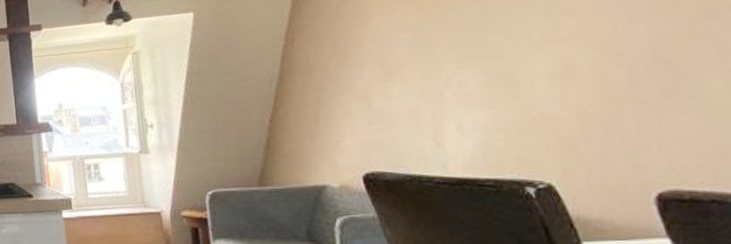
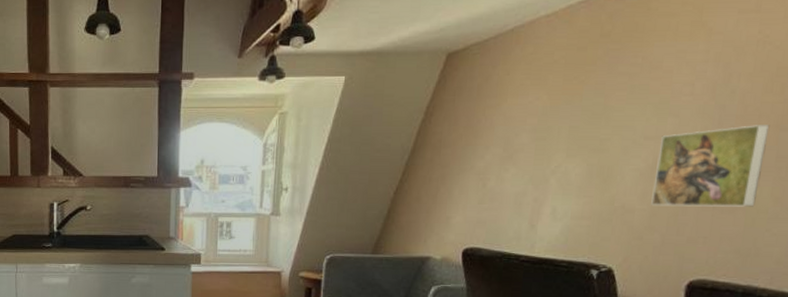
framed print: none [563,14,709,112] -> present [651,125,770,207]

